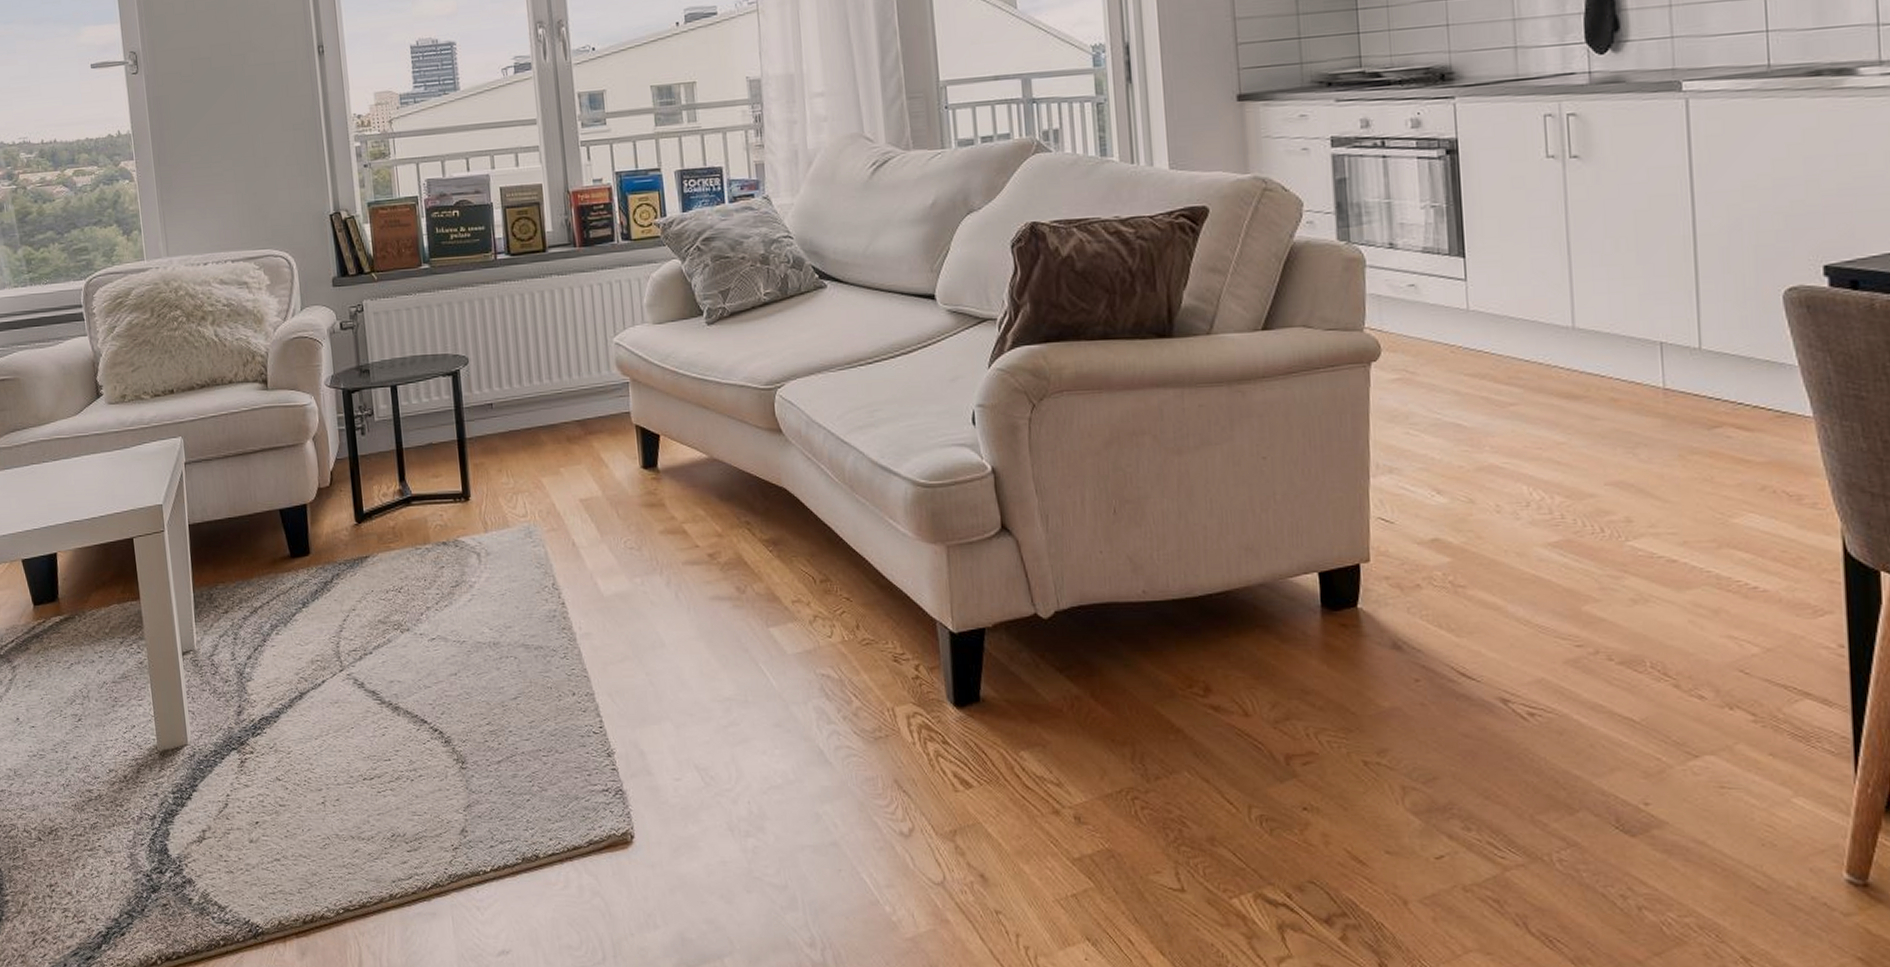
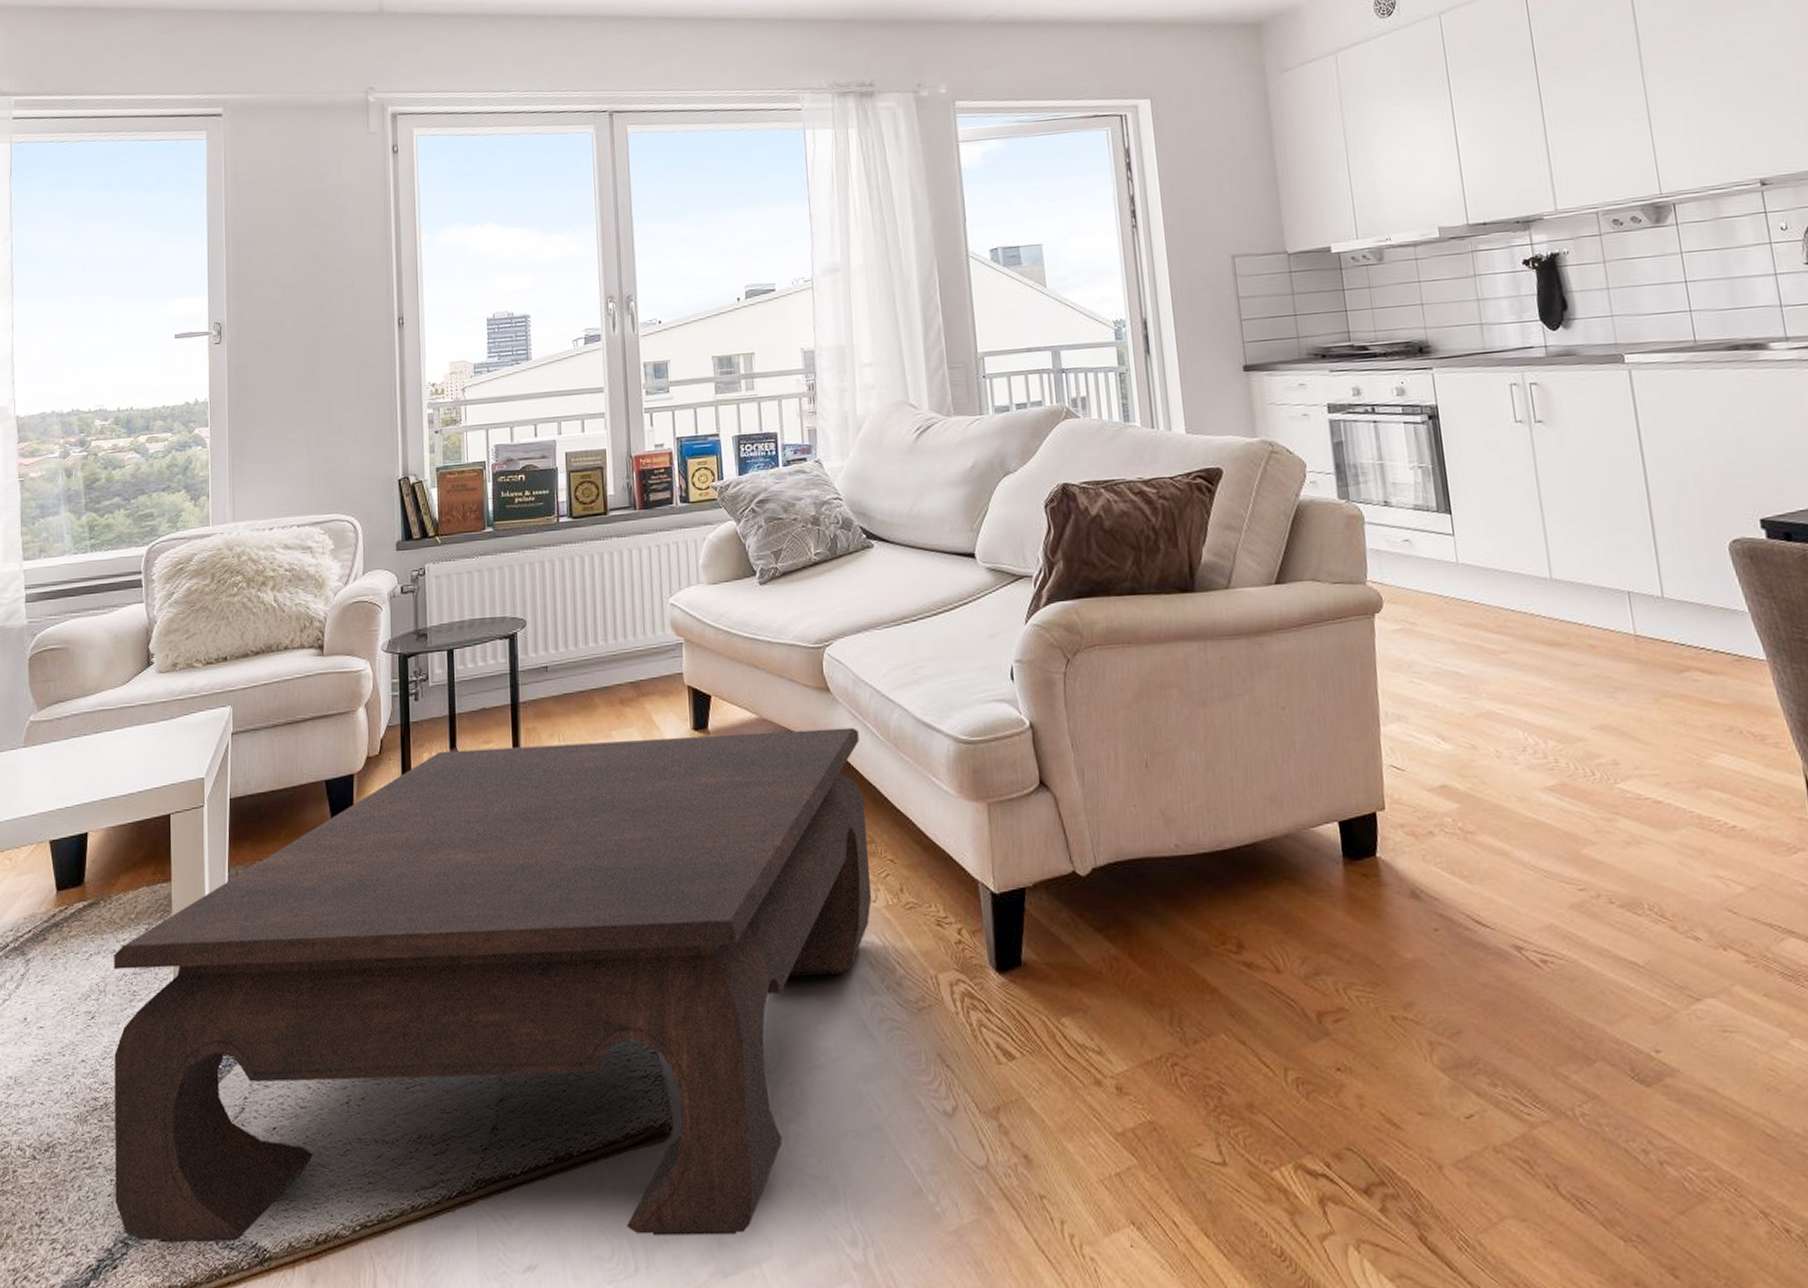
coffee table: none [93,469,828,933] -> present [114,727,872,1242]

